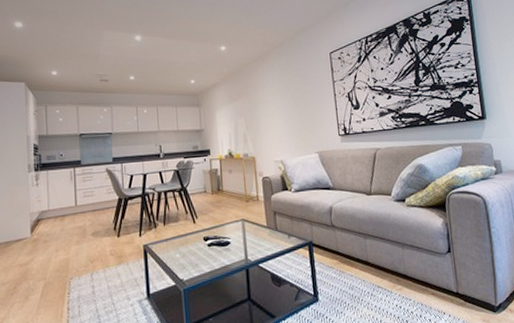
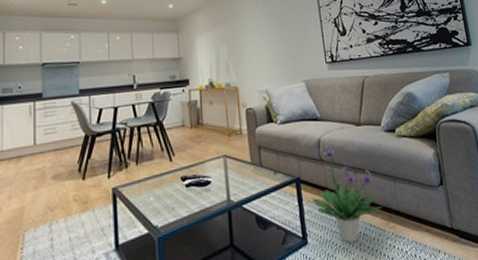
potted plant: none [323,212,390,301] -> present [312,145,382,243]

